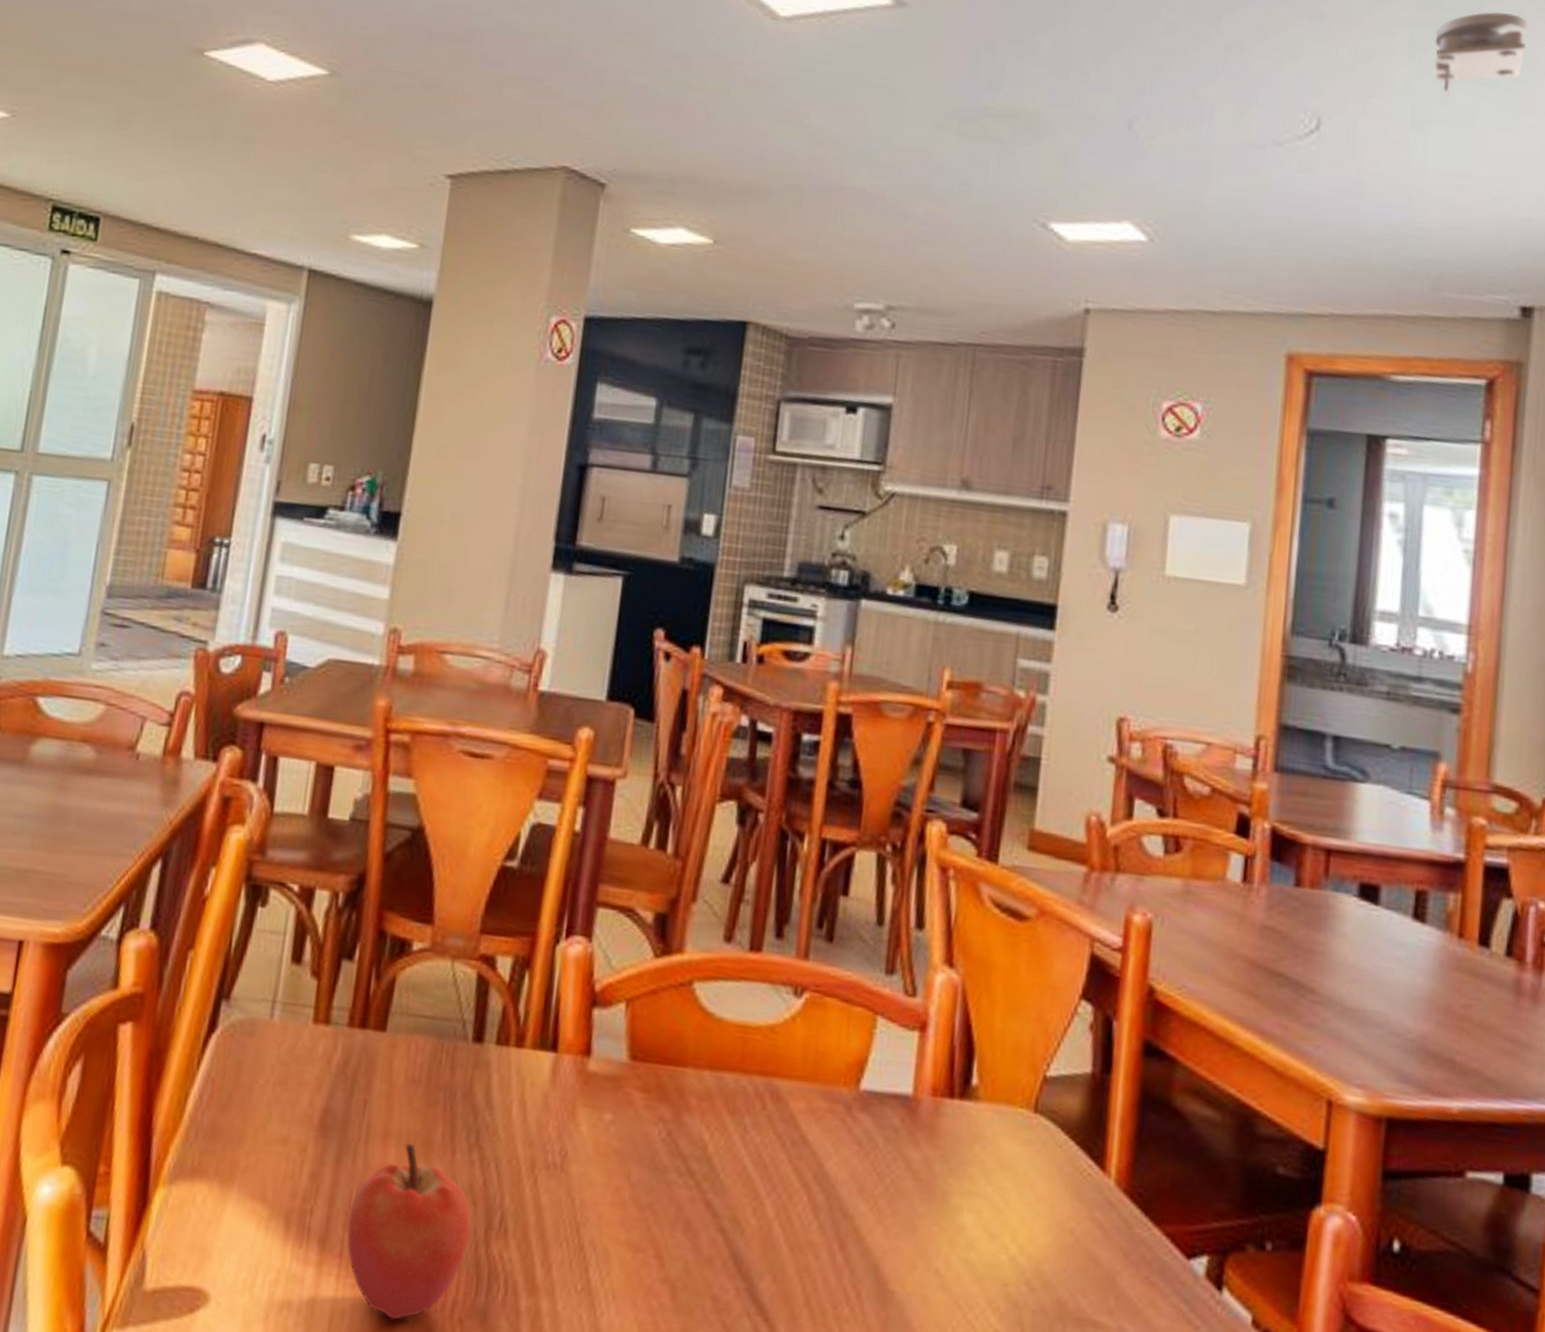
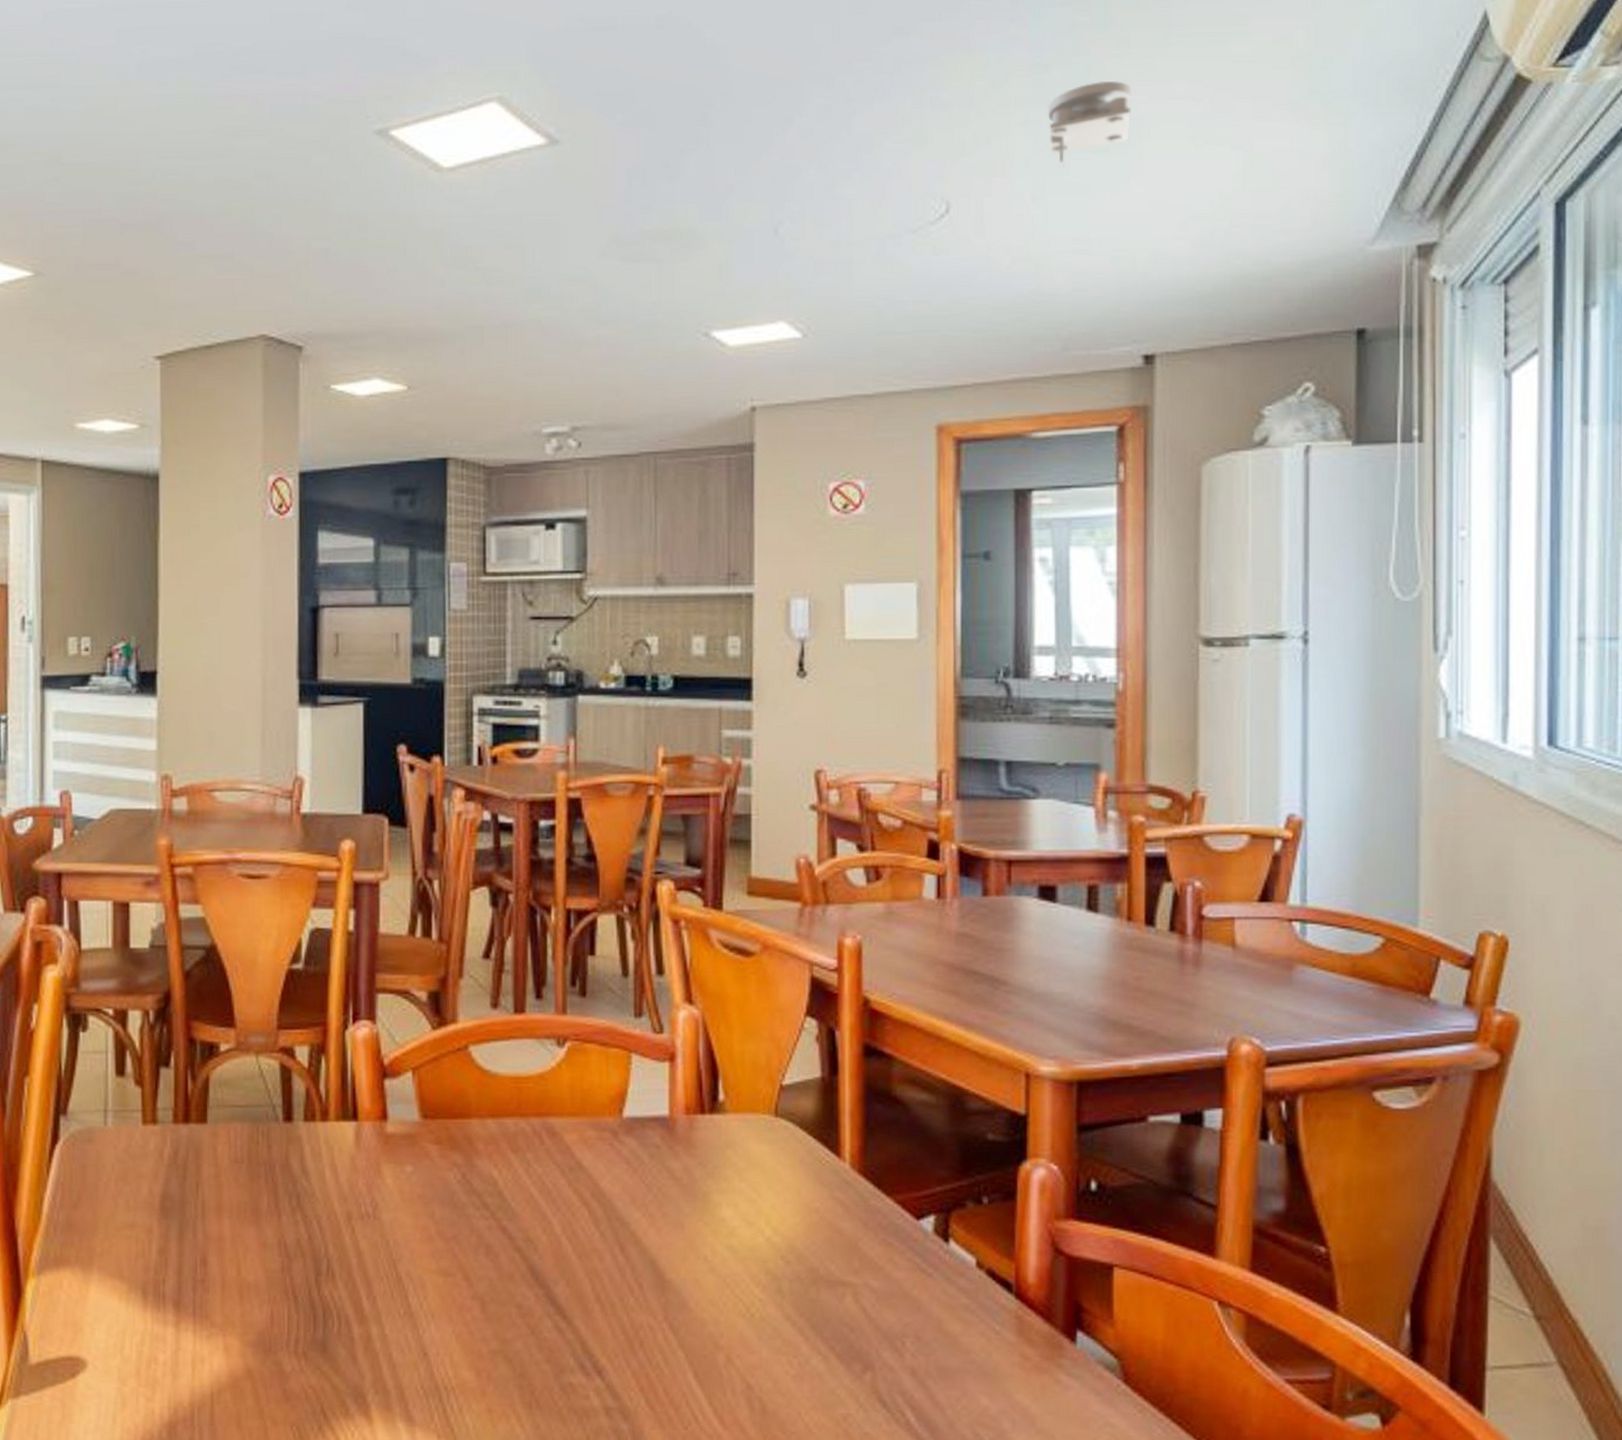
apple: present [346,1143,473,1320] -> none [196,1213,304,1360]

